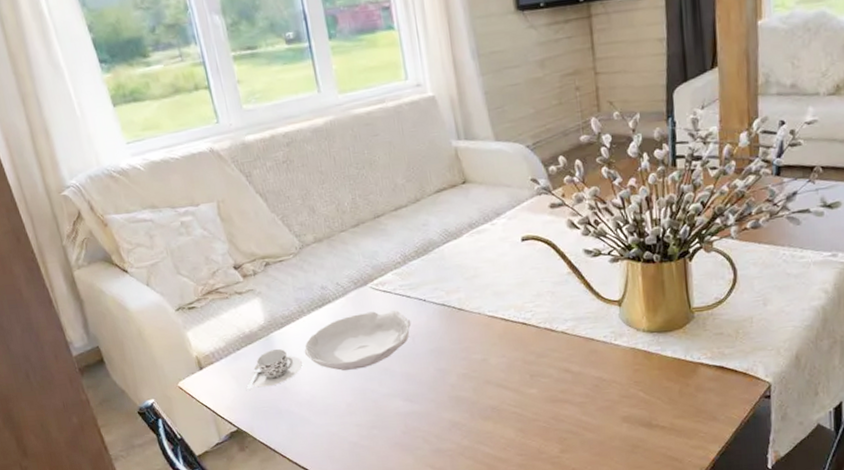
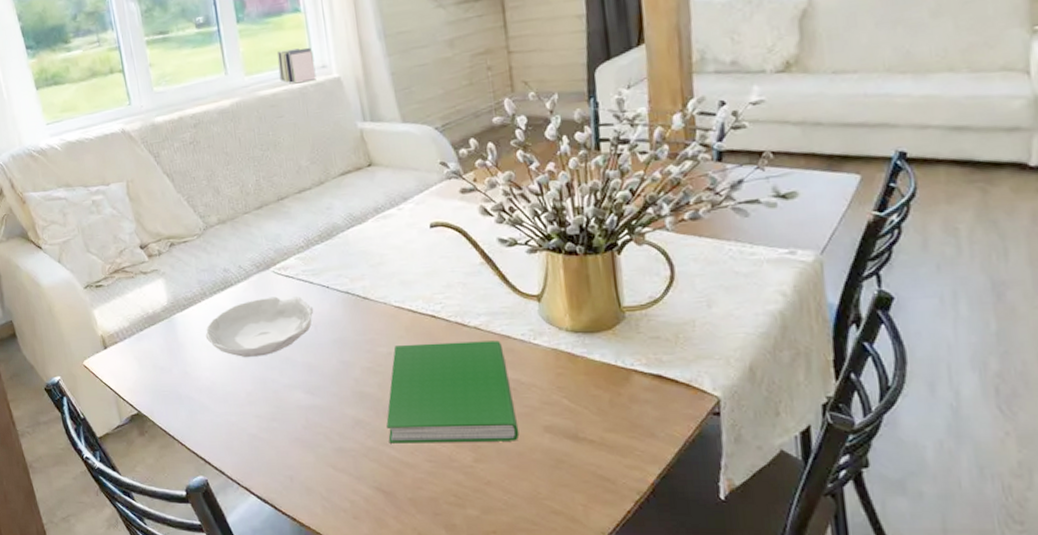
teacup: present [245,348,302,391] -> none [147,331,203,373]
books: none [371,65,411,102] -> present [277,47,317,84]
hardcover book: none [481,343,601,442] -> present [386,340,520,443]

